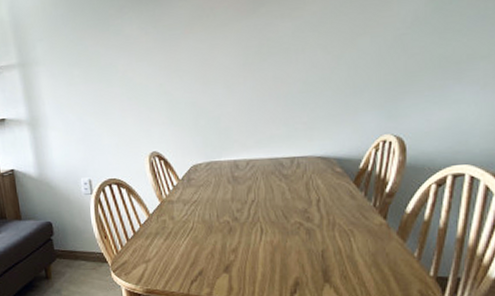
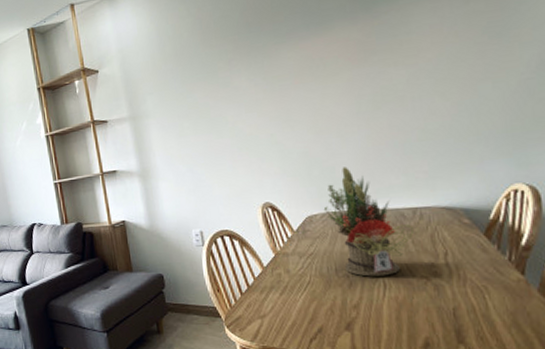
flower arrangement: none [208,117,292,223] -> present [323,167,415,277]

